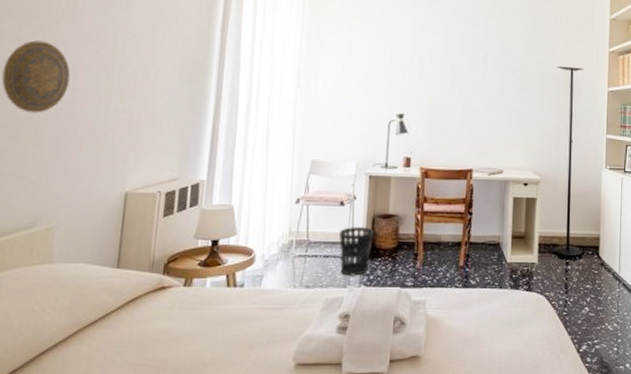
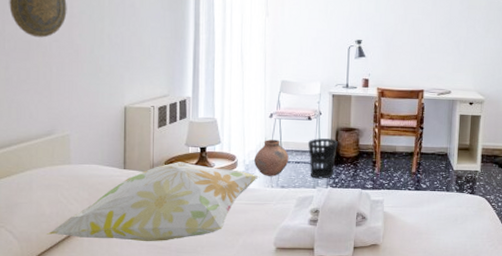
decorative pillow: none [10,258,281,361] -> present [46,162,260,242]
vase: none [274,230,317,274] -> present [253,140,289,176]

